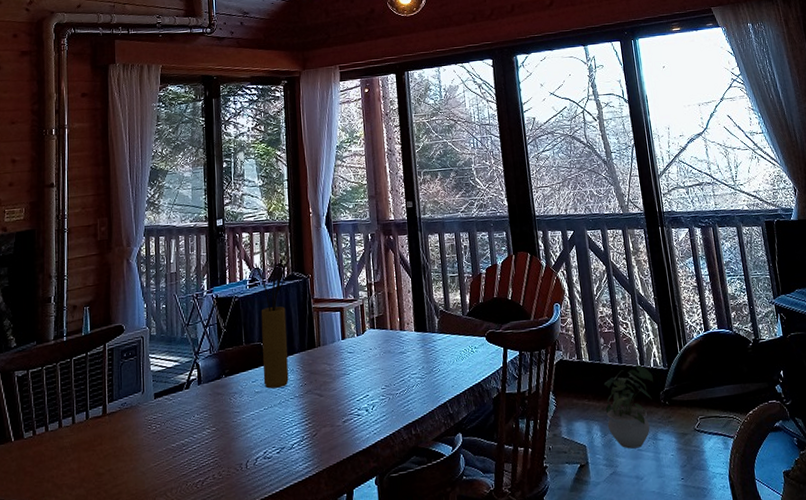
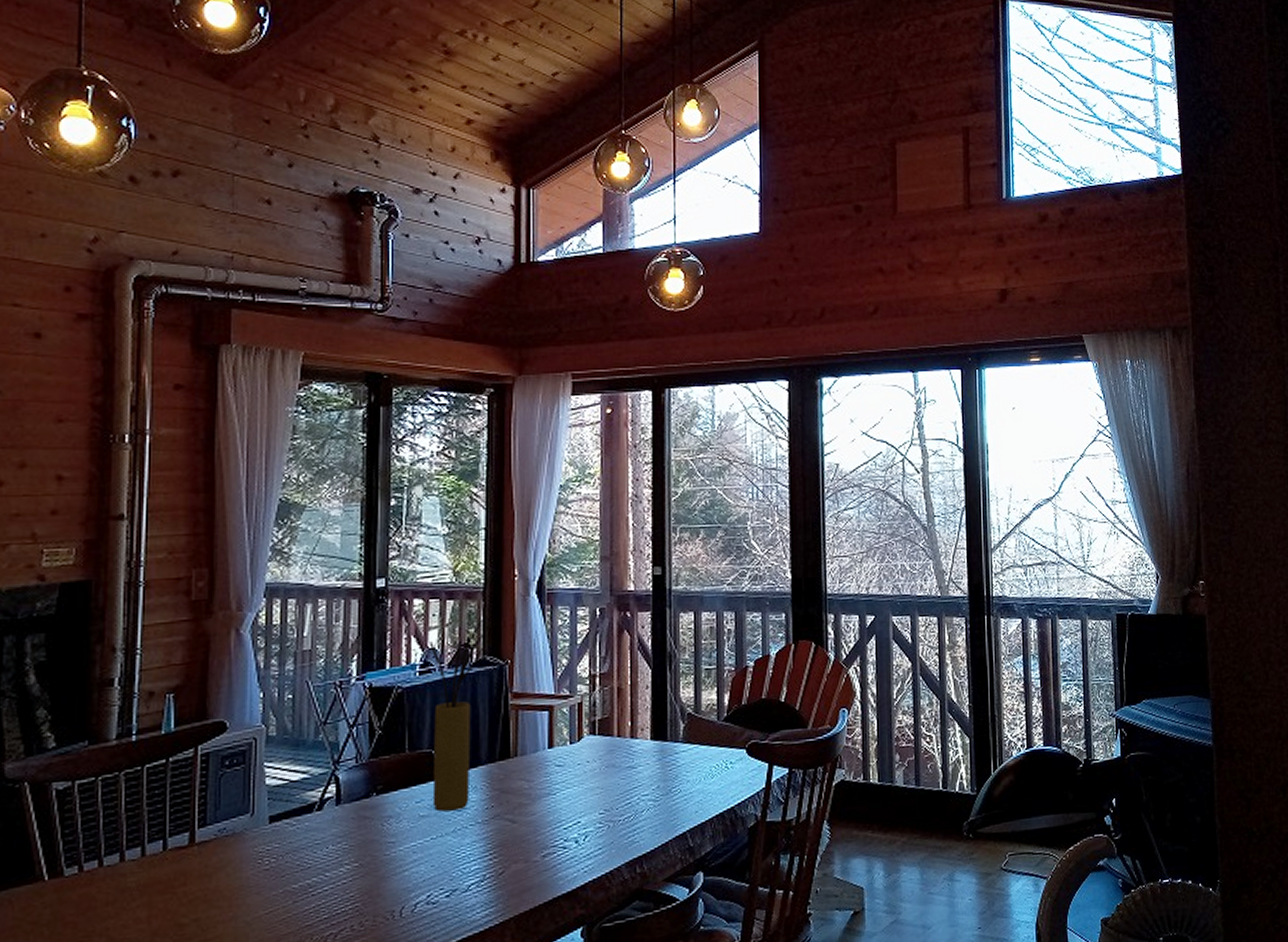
potted plant: present [603,364,653,449] -> none [893,788,957,892]

